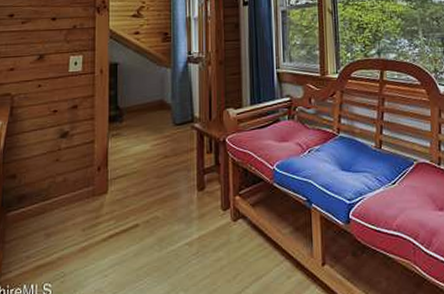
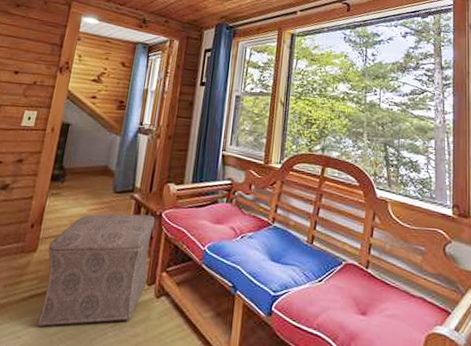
ottoman: none [119,142,221,263] -> present [36,213,156,327]

